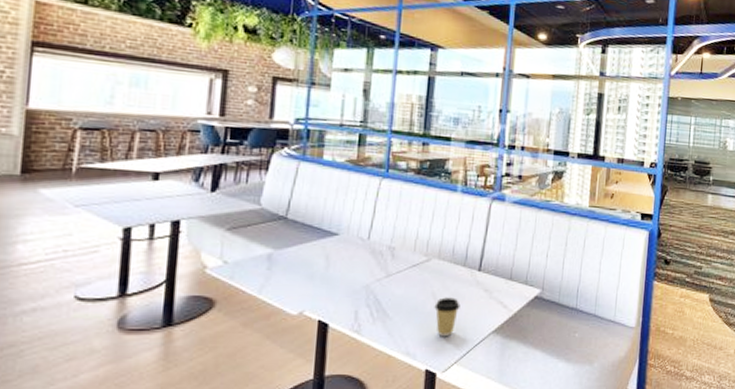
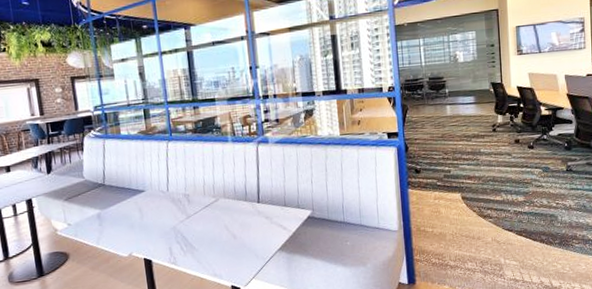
coffee cup: present [434,297,460,337] -> none [228,227,249,259]

